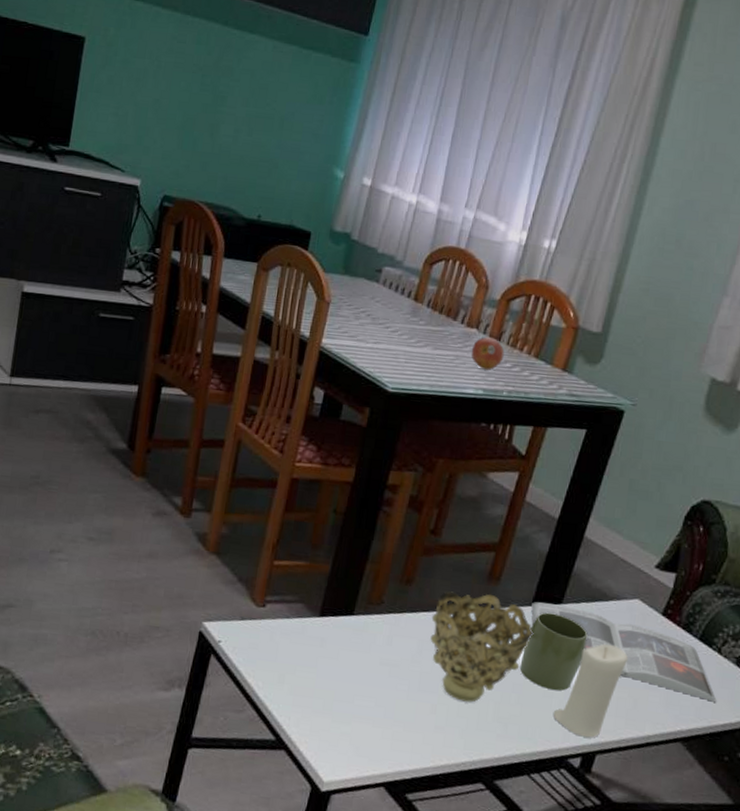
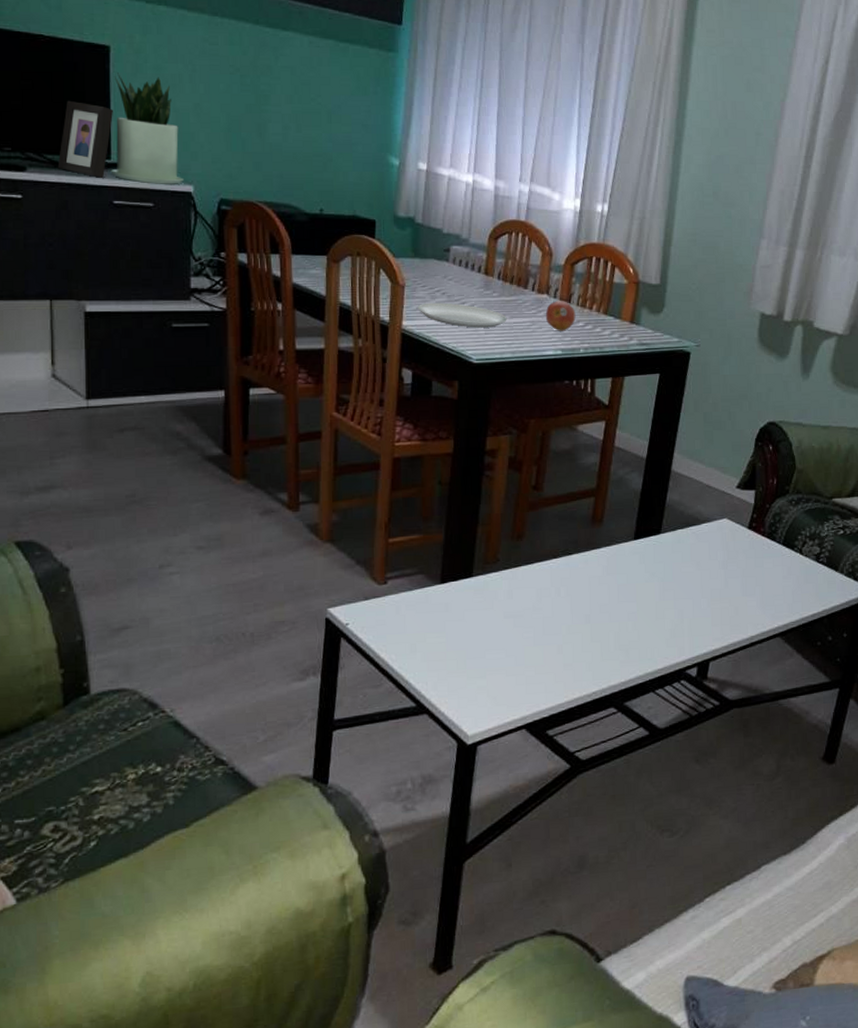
picture frame: none [20,86,79,164] -> present [57,100,113,178]
planter: none [66,63,136,177] -> present [110,73,185,184]
plate: none [339,322,431,357] -> present [417,302,507,328]
decorative bowl: present [430,591,534,703] -> none [545,535,640,637]
mug: present [519,612,588,691] -> none [631,543,688,612]
magazine: present [531,602,717,703] -> none [634,535,804,597]
candle: present [553,644,628,738] -> none [667,562,724,649]

